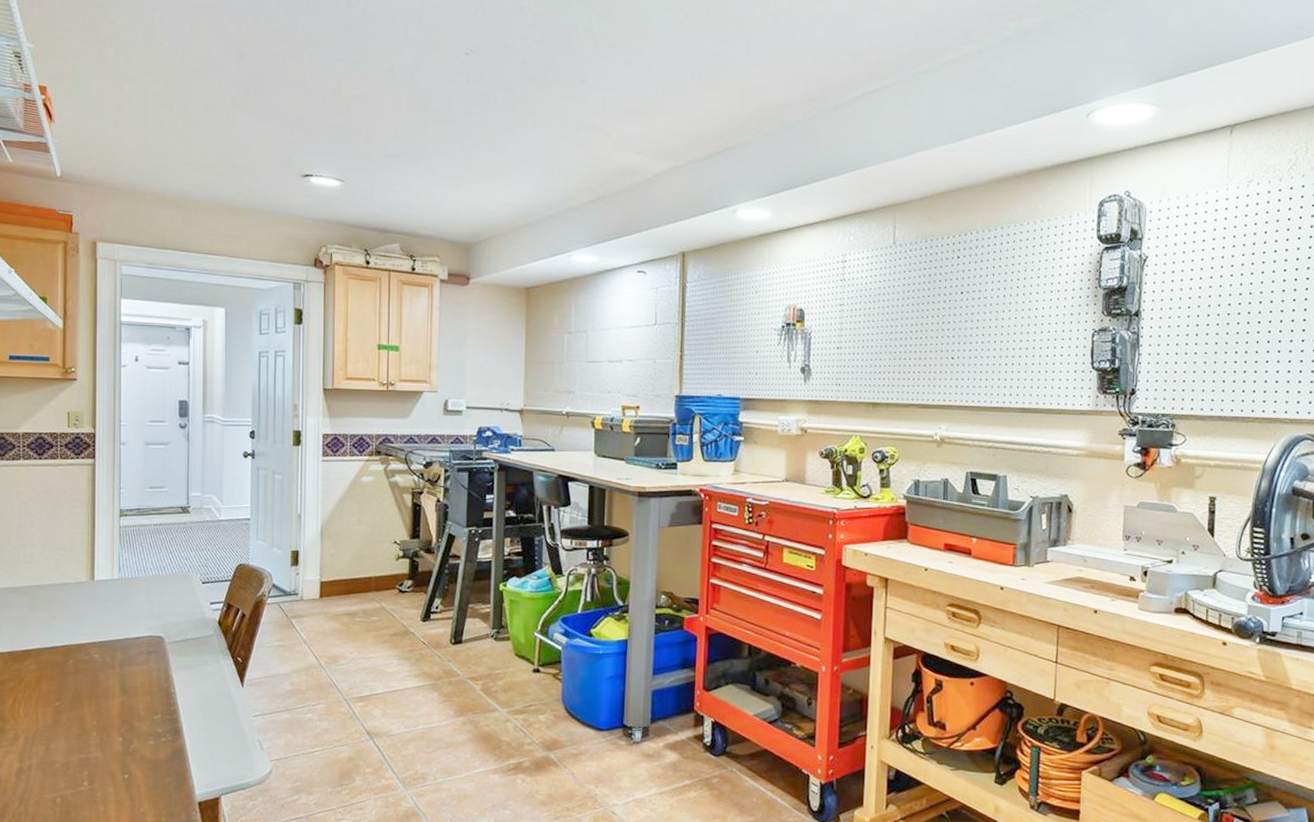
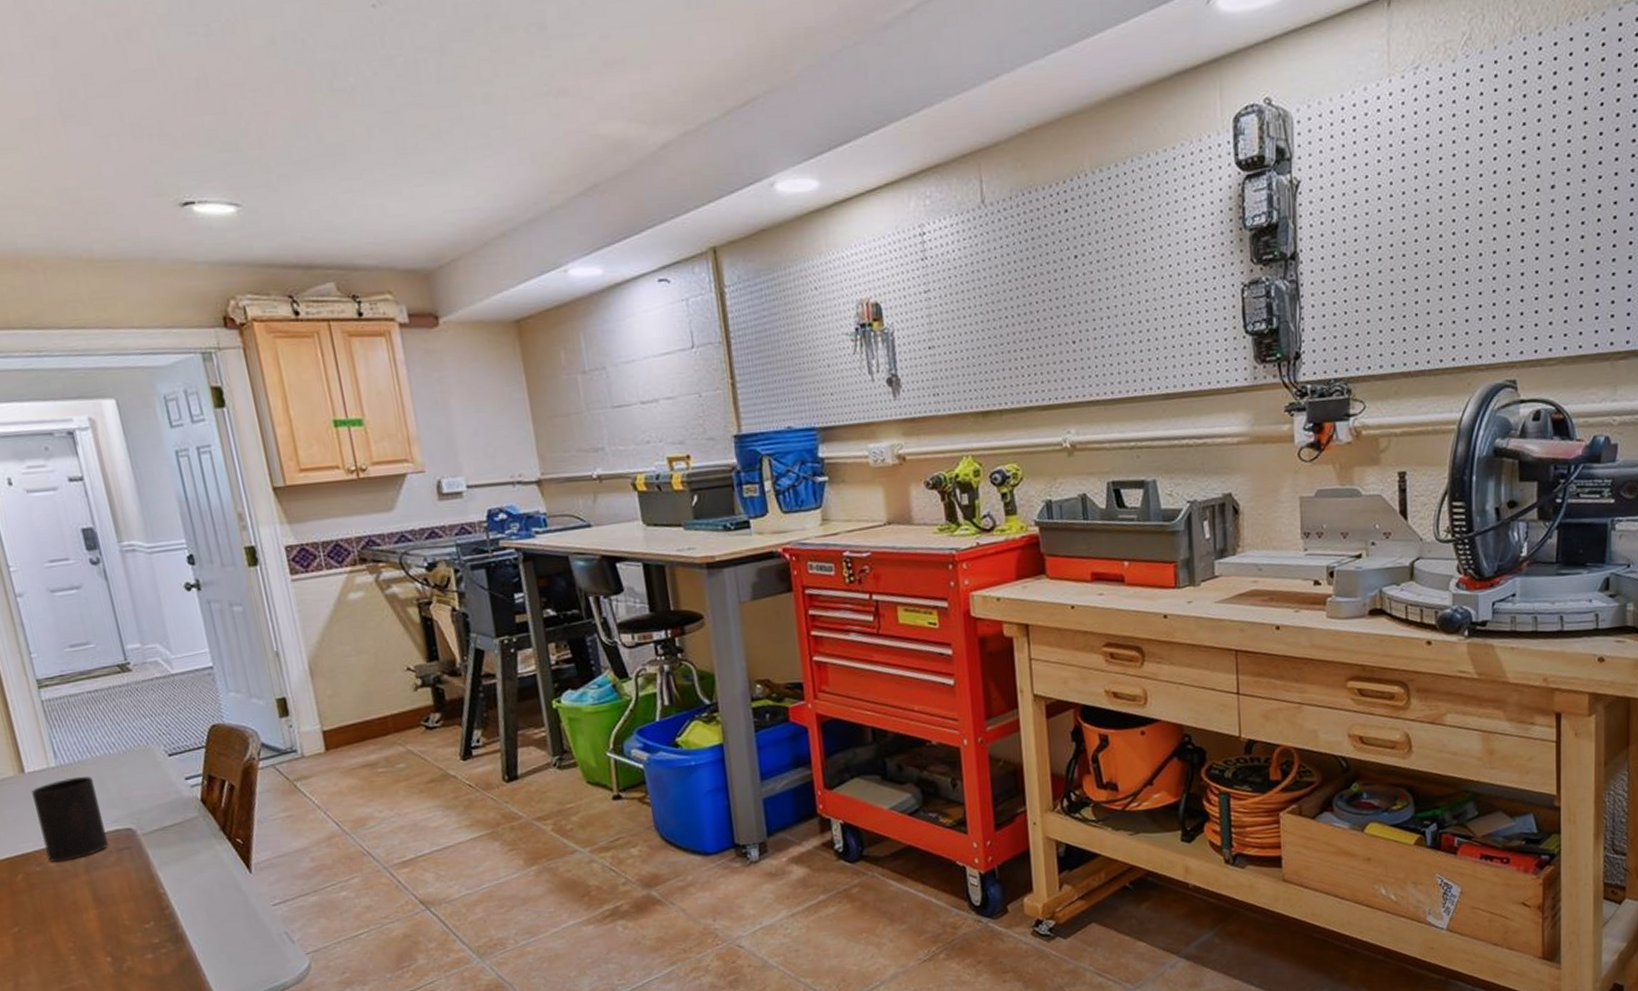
cup: none [94,589,143,655] -> present [31,776,109,863]

